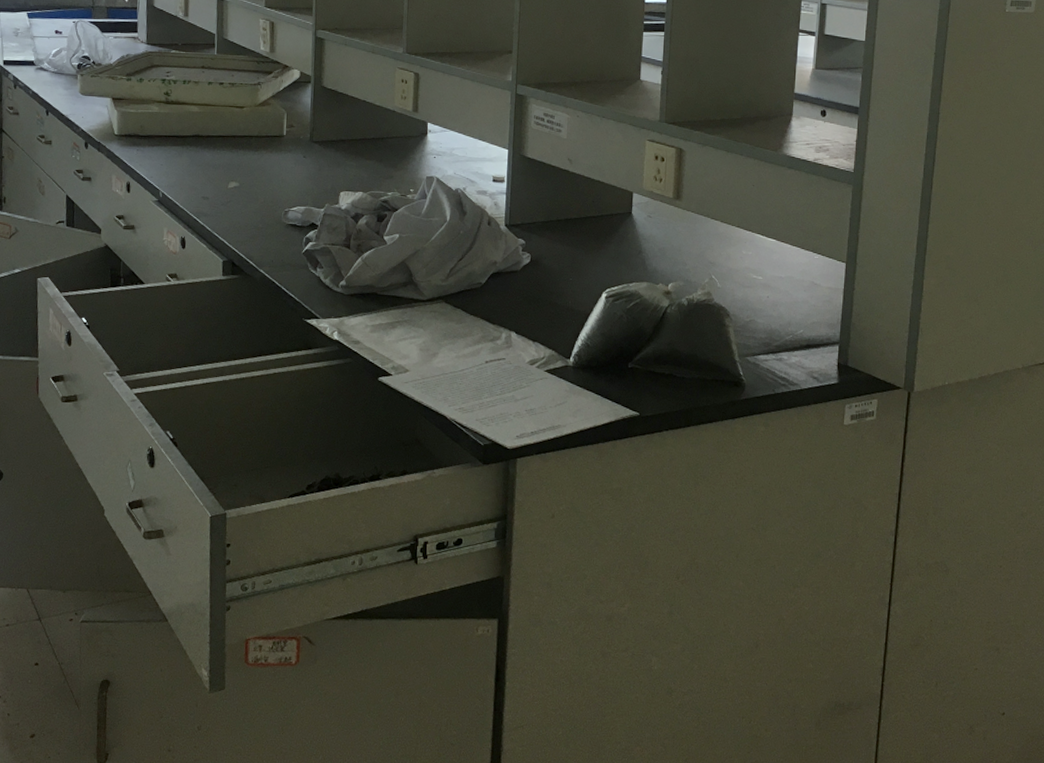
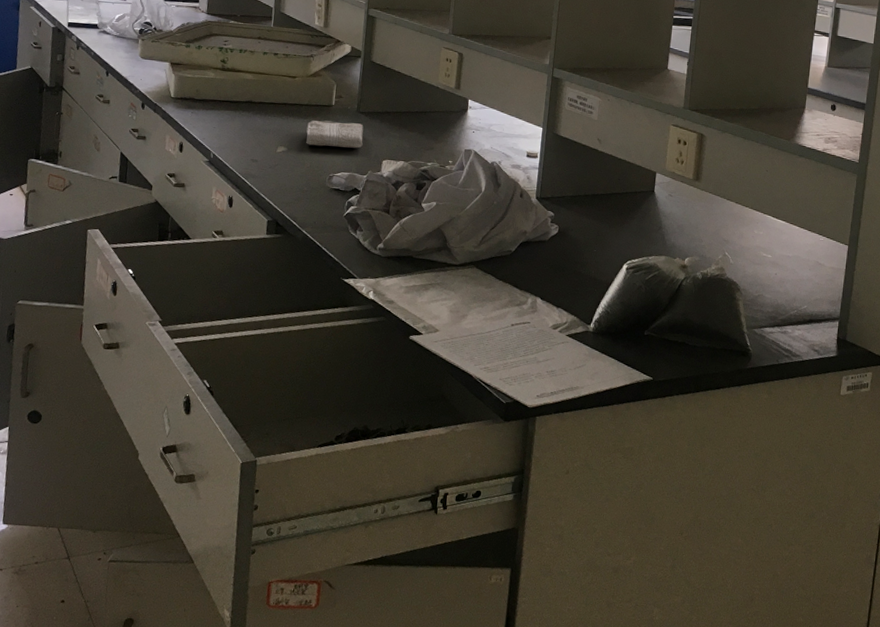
washcloth: none [258,152,318,180] -> present [306,120,364,149]

